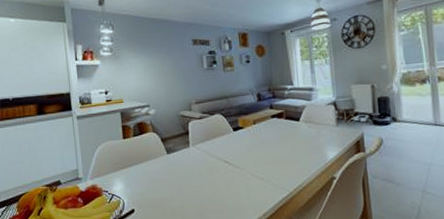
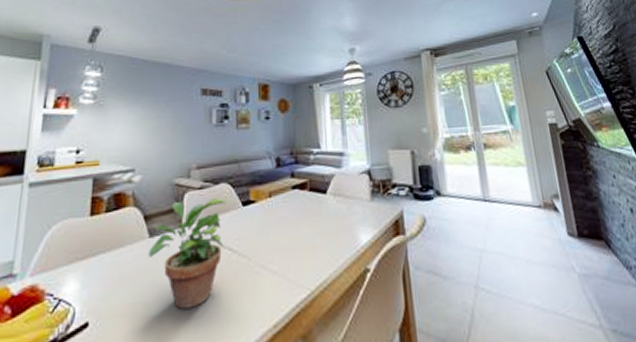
potted plant: none [167,125,223,202] -> present [148,198,226,309]

